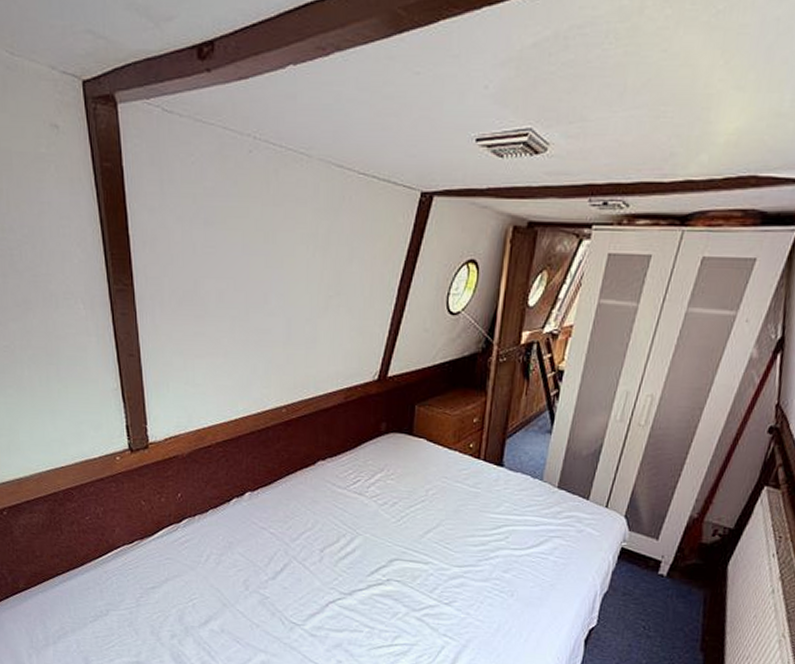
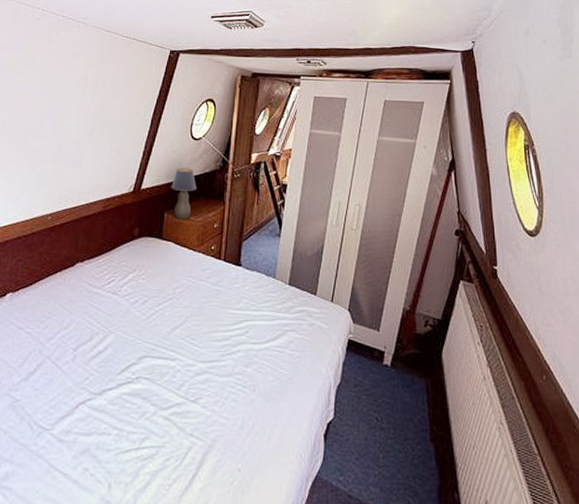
table lamp: none [423,350,453,412] -> present [171,168,197,219]

